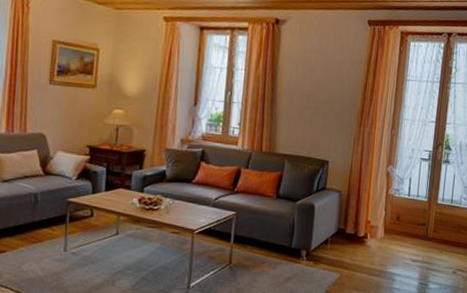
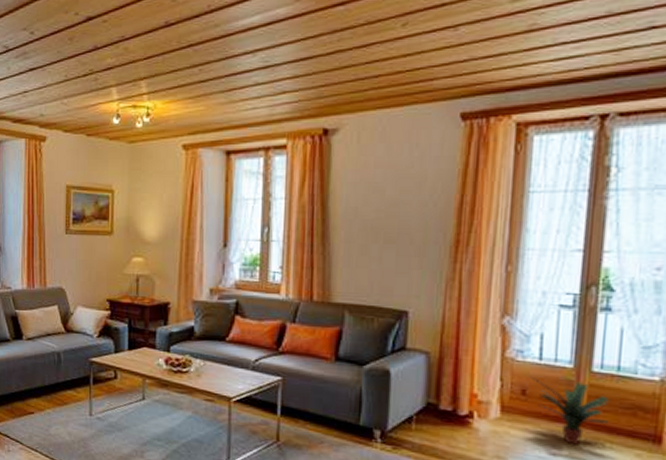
potted plant: none [403,208,446,254] -> present [531,377,610,445]

